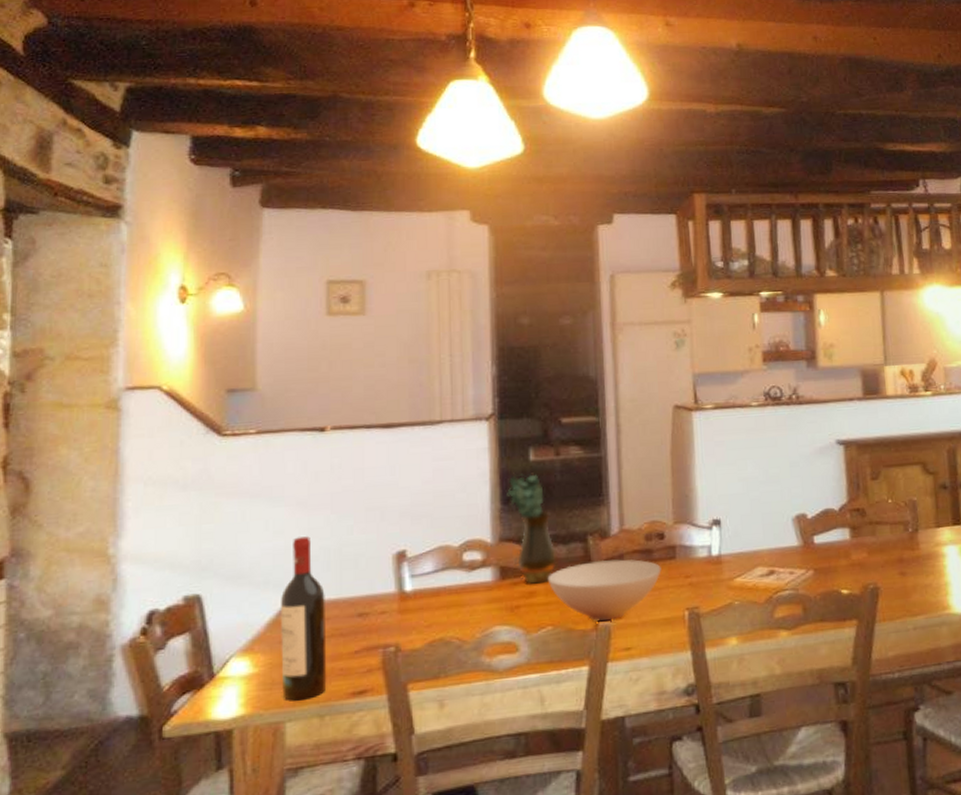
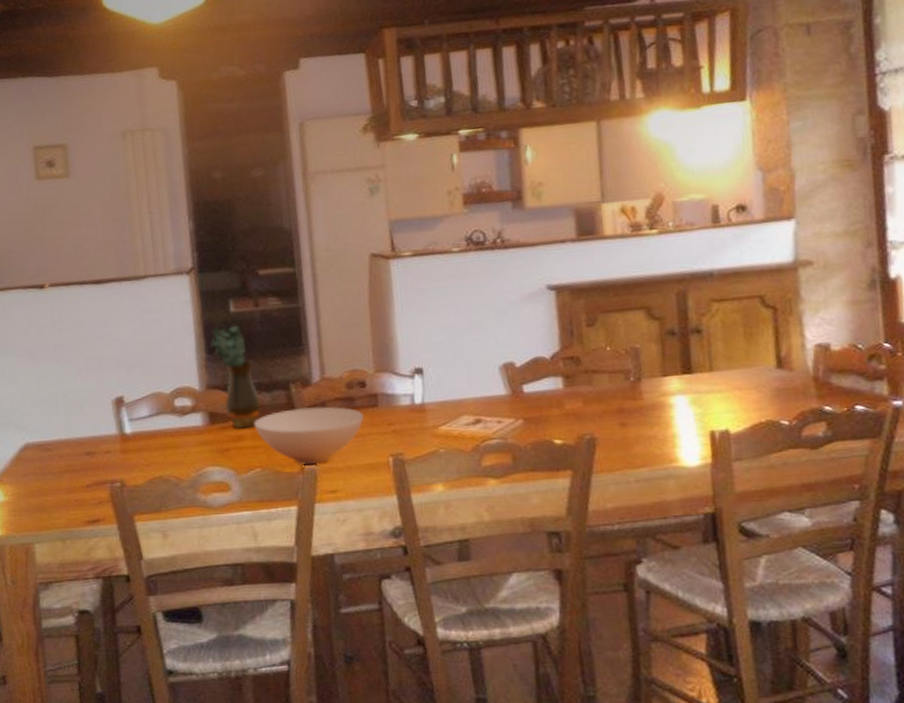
wine bottle: present [281,536,327,701] -> none [21,383,66,526]

